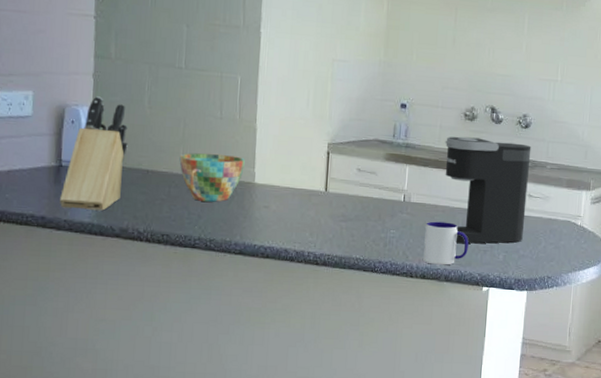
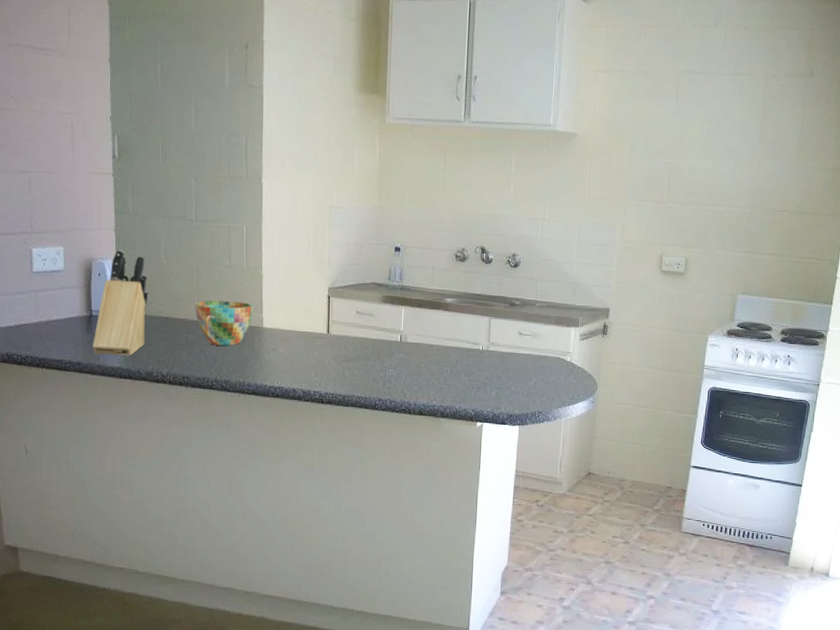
mug: present [423,221,469,265] -> none [420,360,462,402]
coffee maker: present [445,136,531,244] -> none [437,277,521,381]

